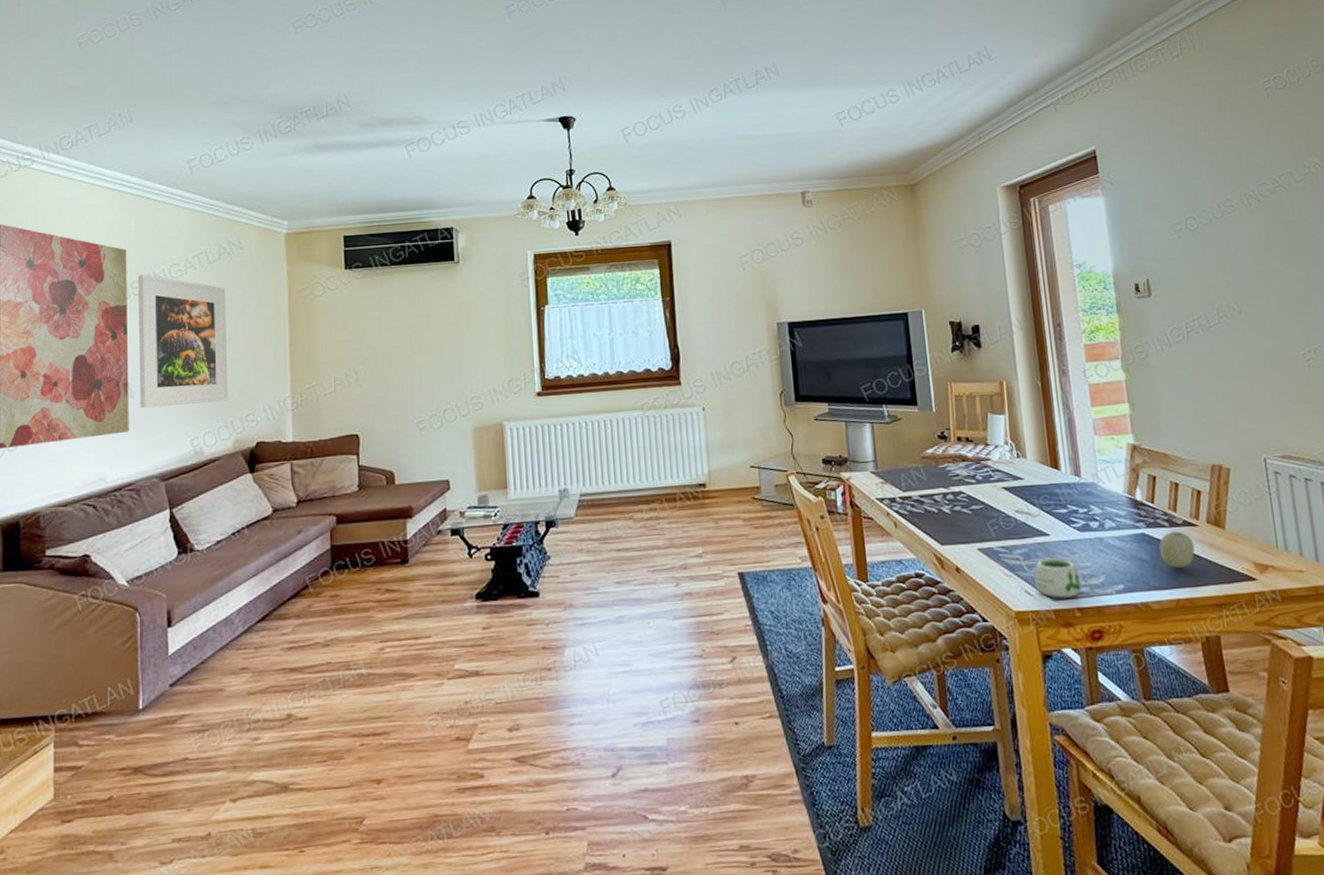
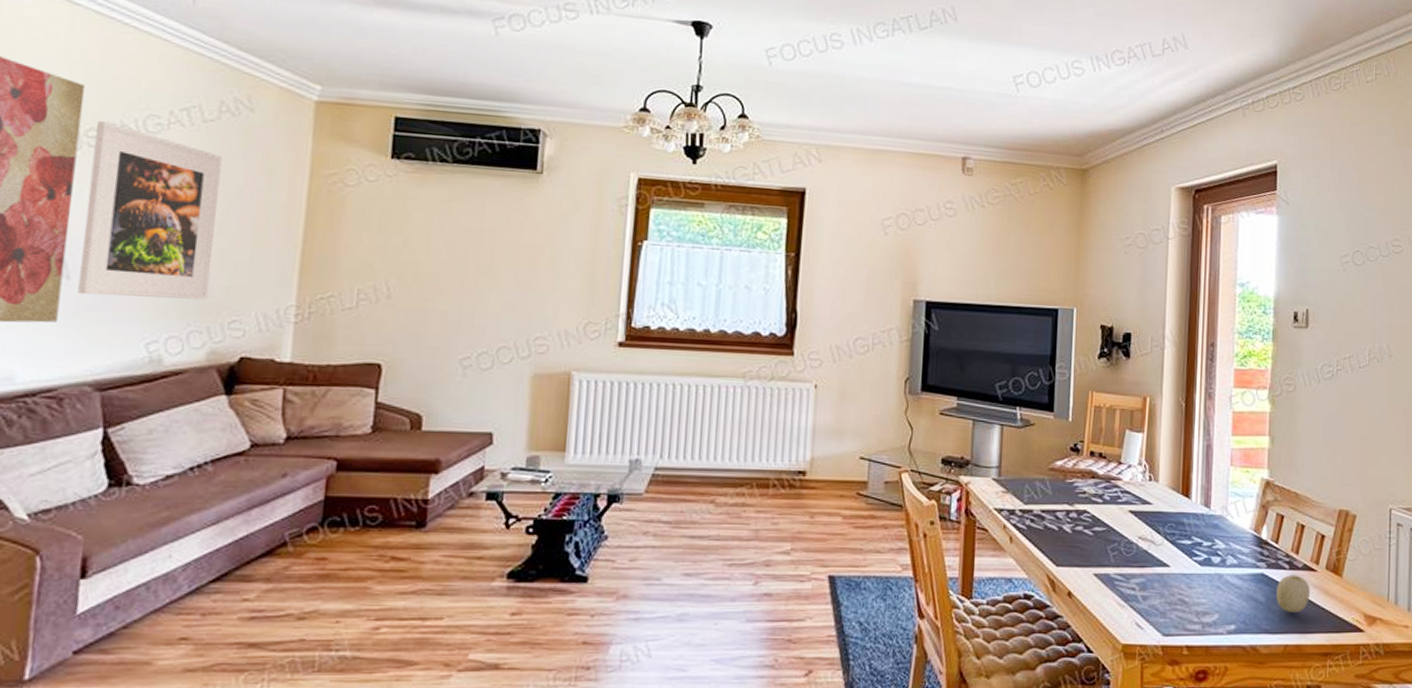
mug: present [1034,557,1082,598] -> none [1147,590,1194,634]

